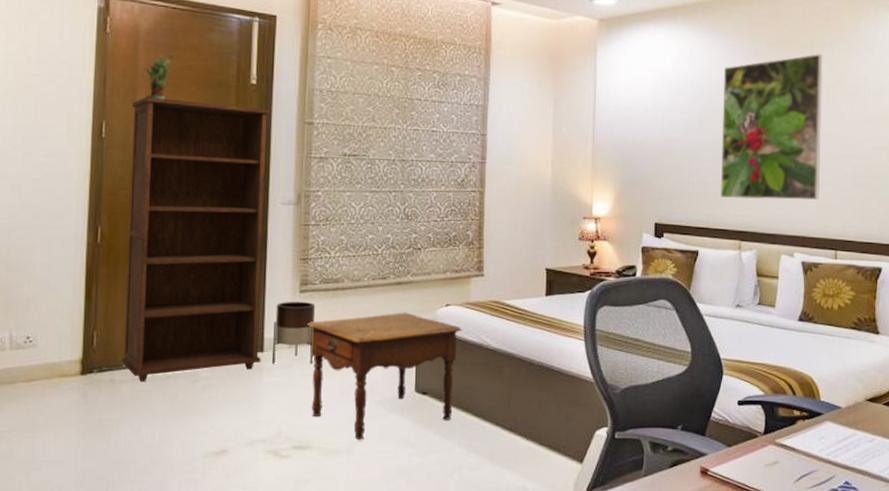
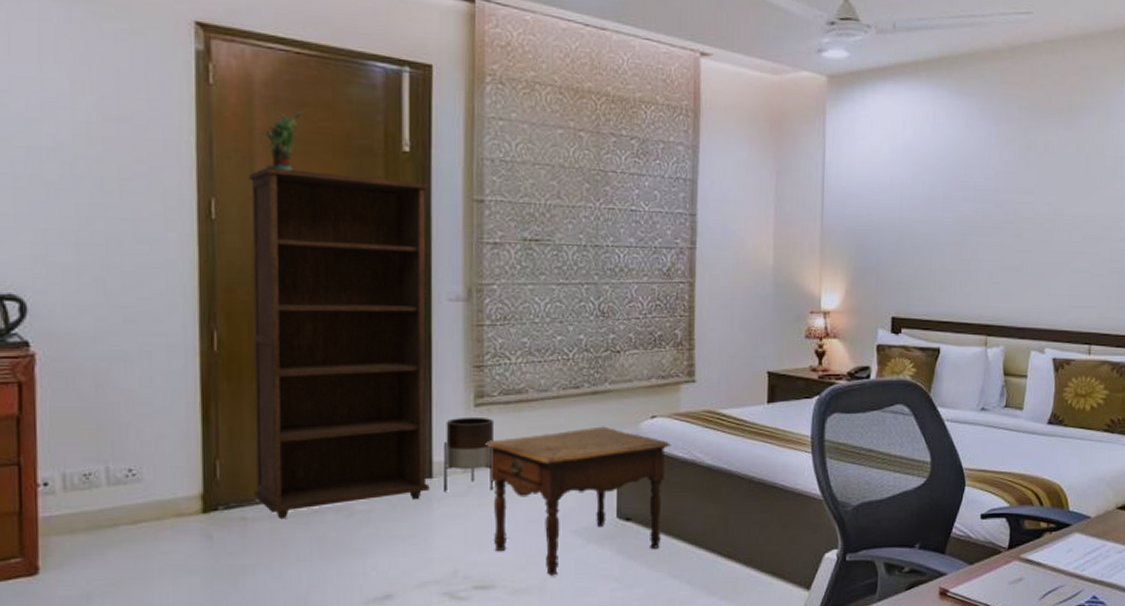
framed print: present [721,54,823,200] -> none [966,120,1082,289]

